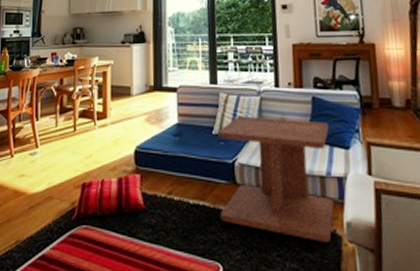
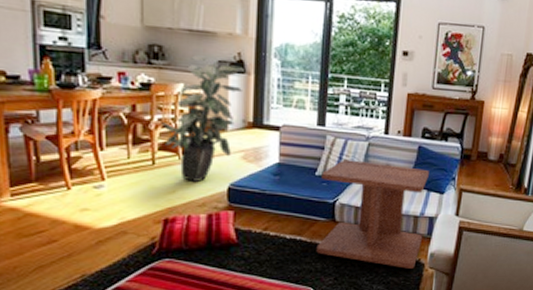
indoor plant: none [81,32,146,146] -> present [161,55,246,182]

